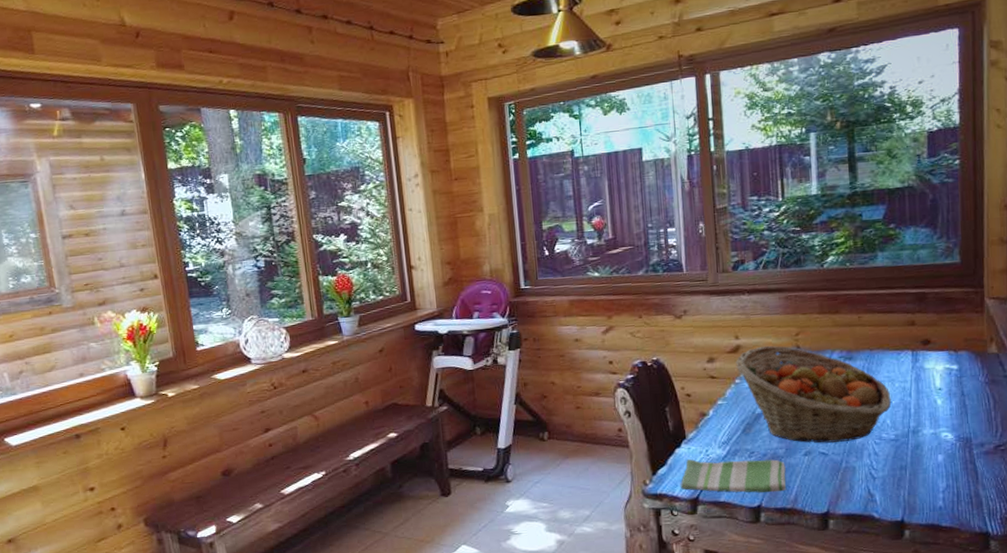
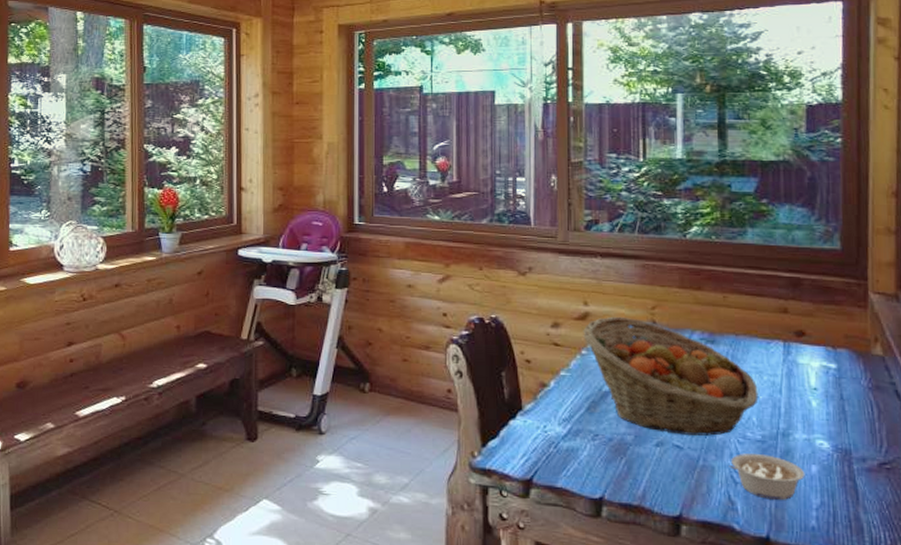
dish towel: present [681,458,787,493] -> none [513,433,634,485]
legume: none [867,451,933,489] -> present [729,453,805,500]

